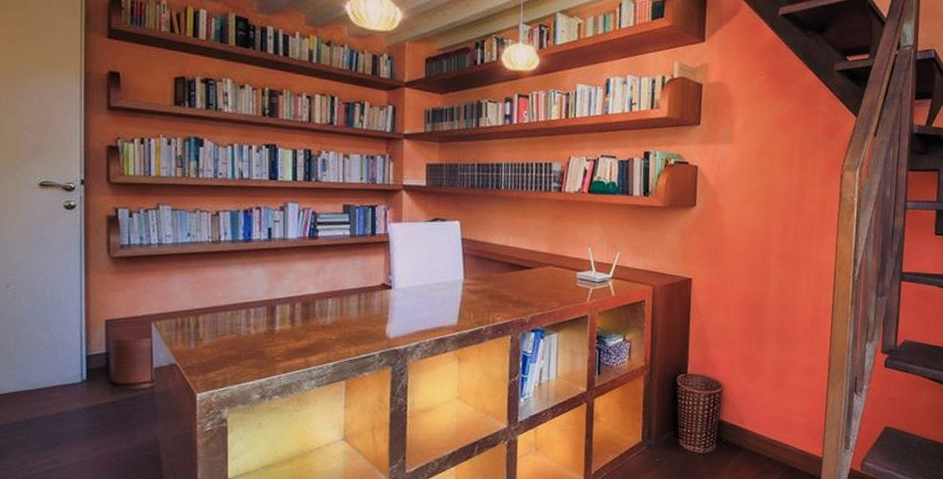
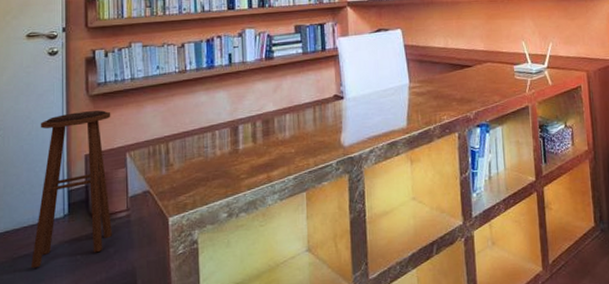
stool: none [45,274,136,432] -> present [30,110,113,269]

